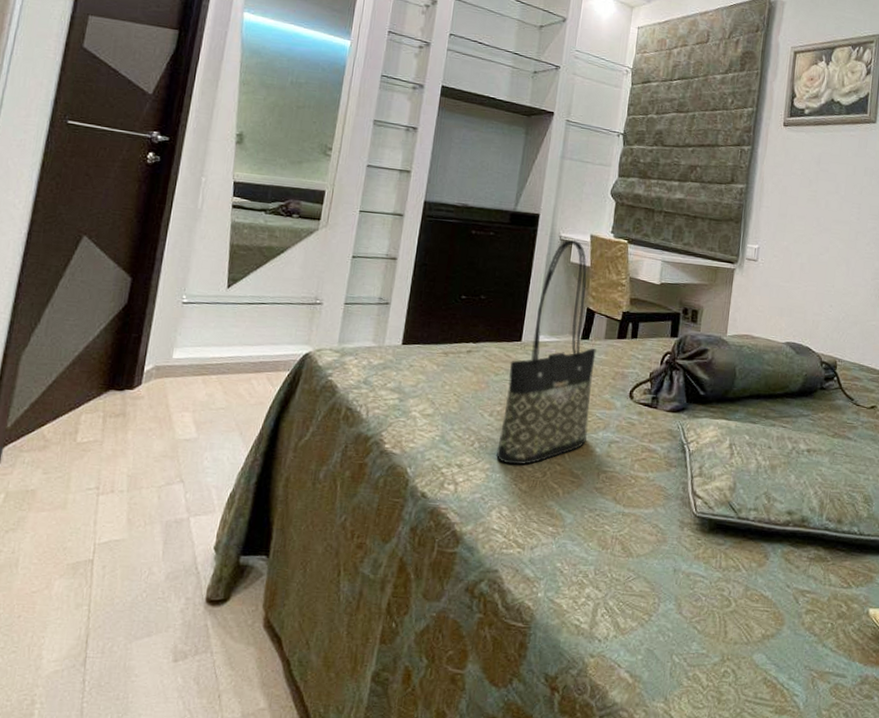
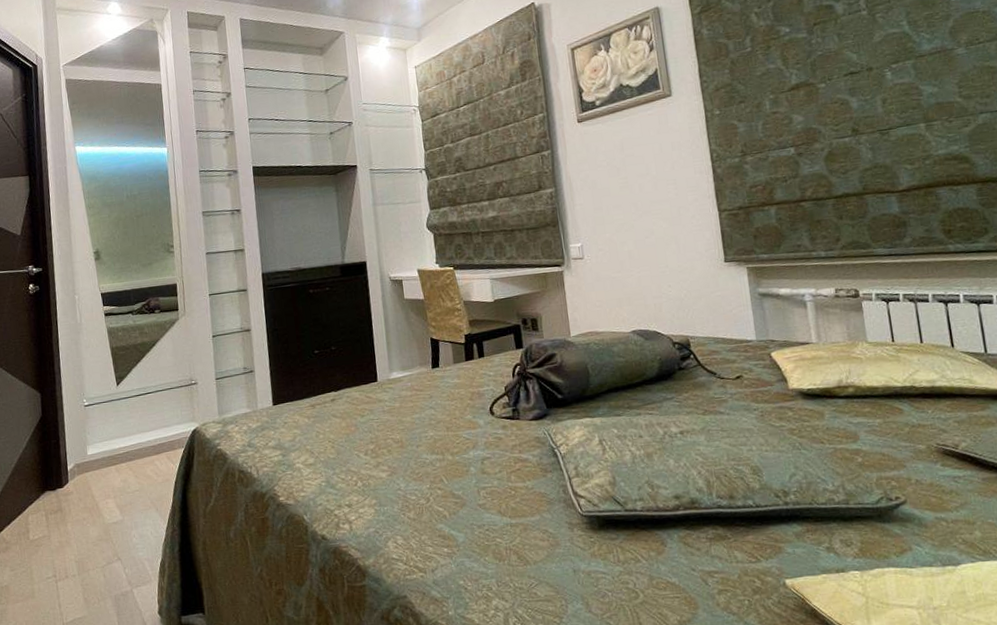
tote bag: present [496,239,597,465] -> none [372,278,460,496]

